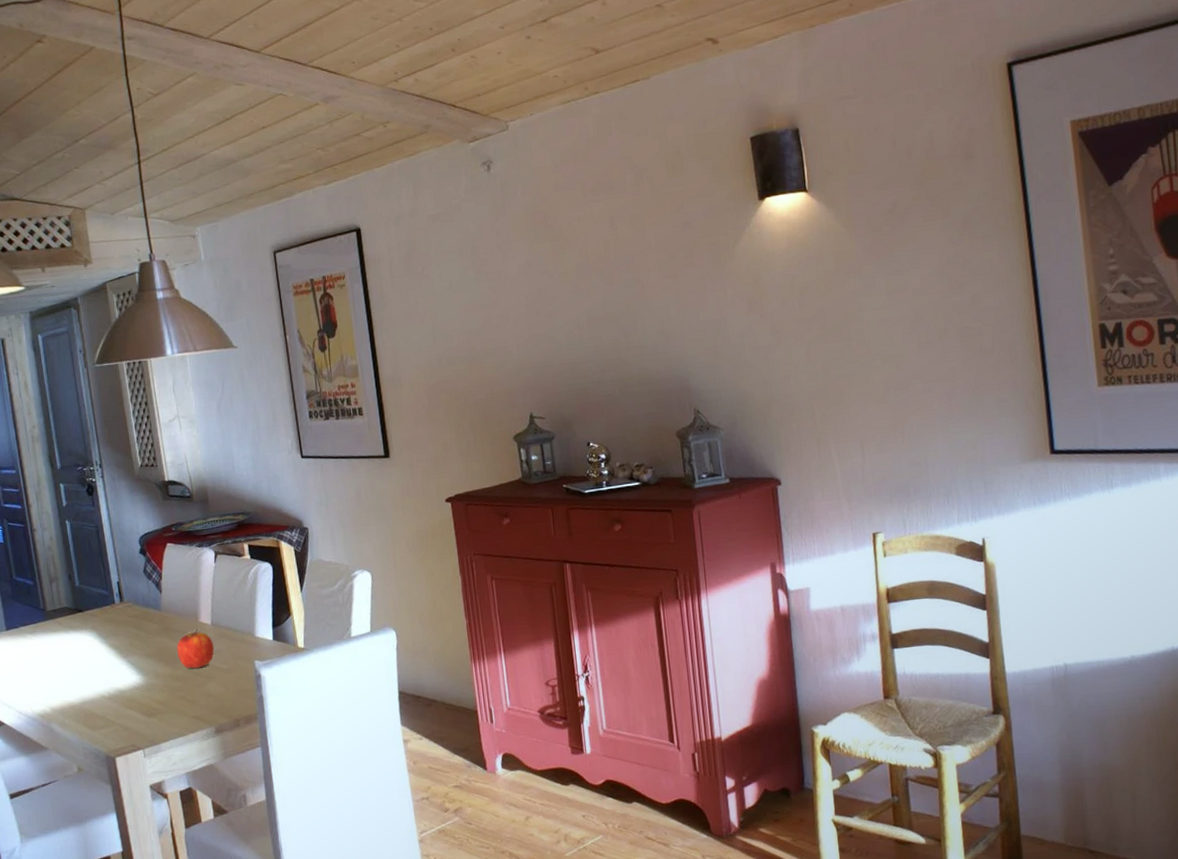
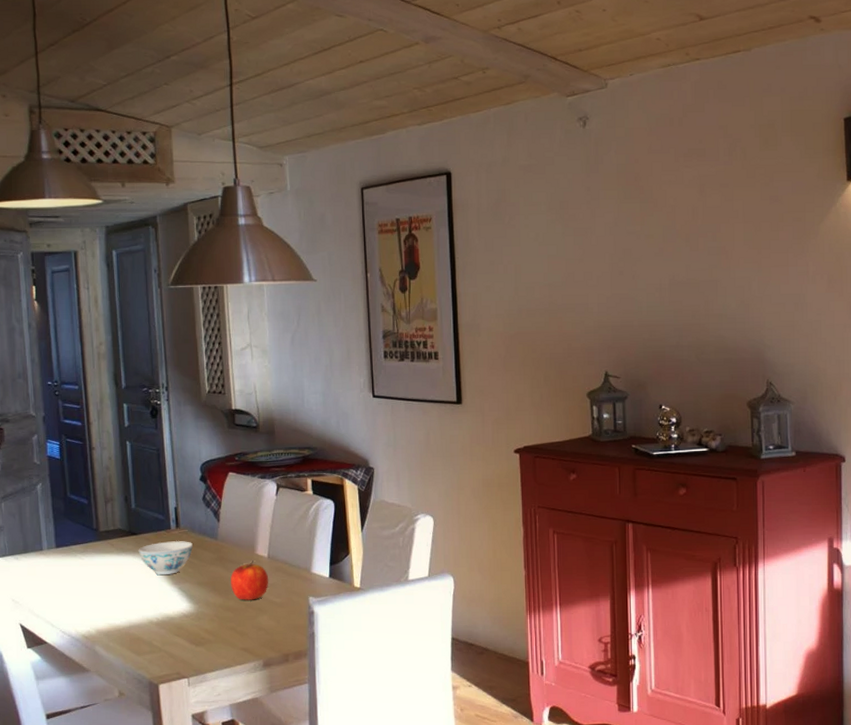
bowl: none [85,614,138,650] -> present [138,541,193,576]

